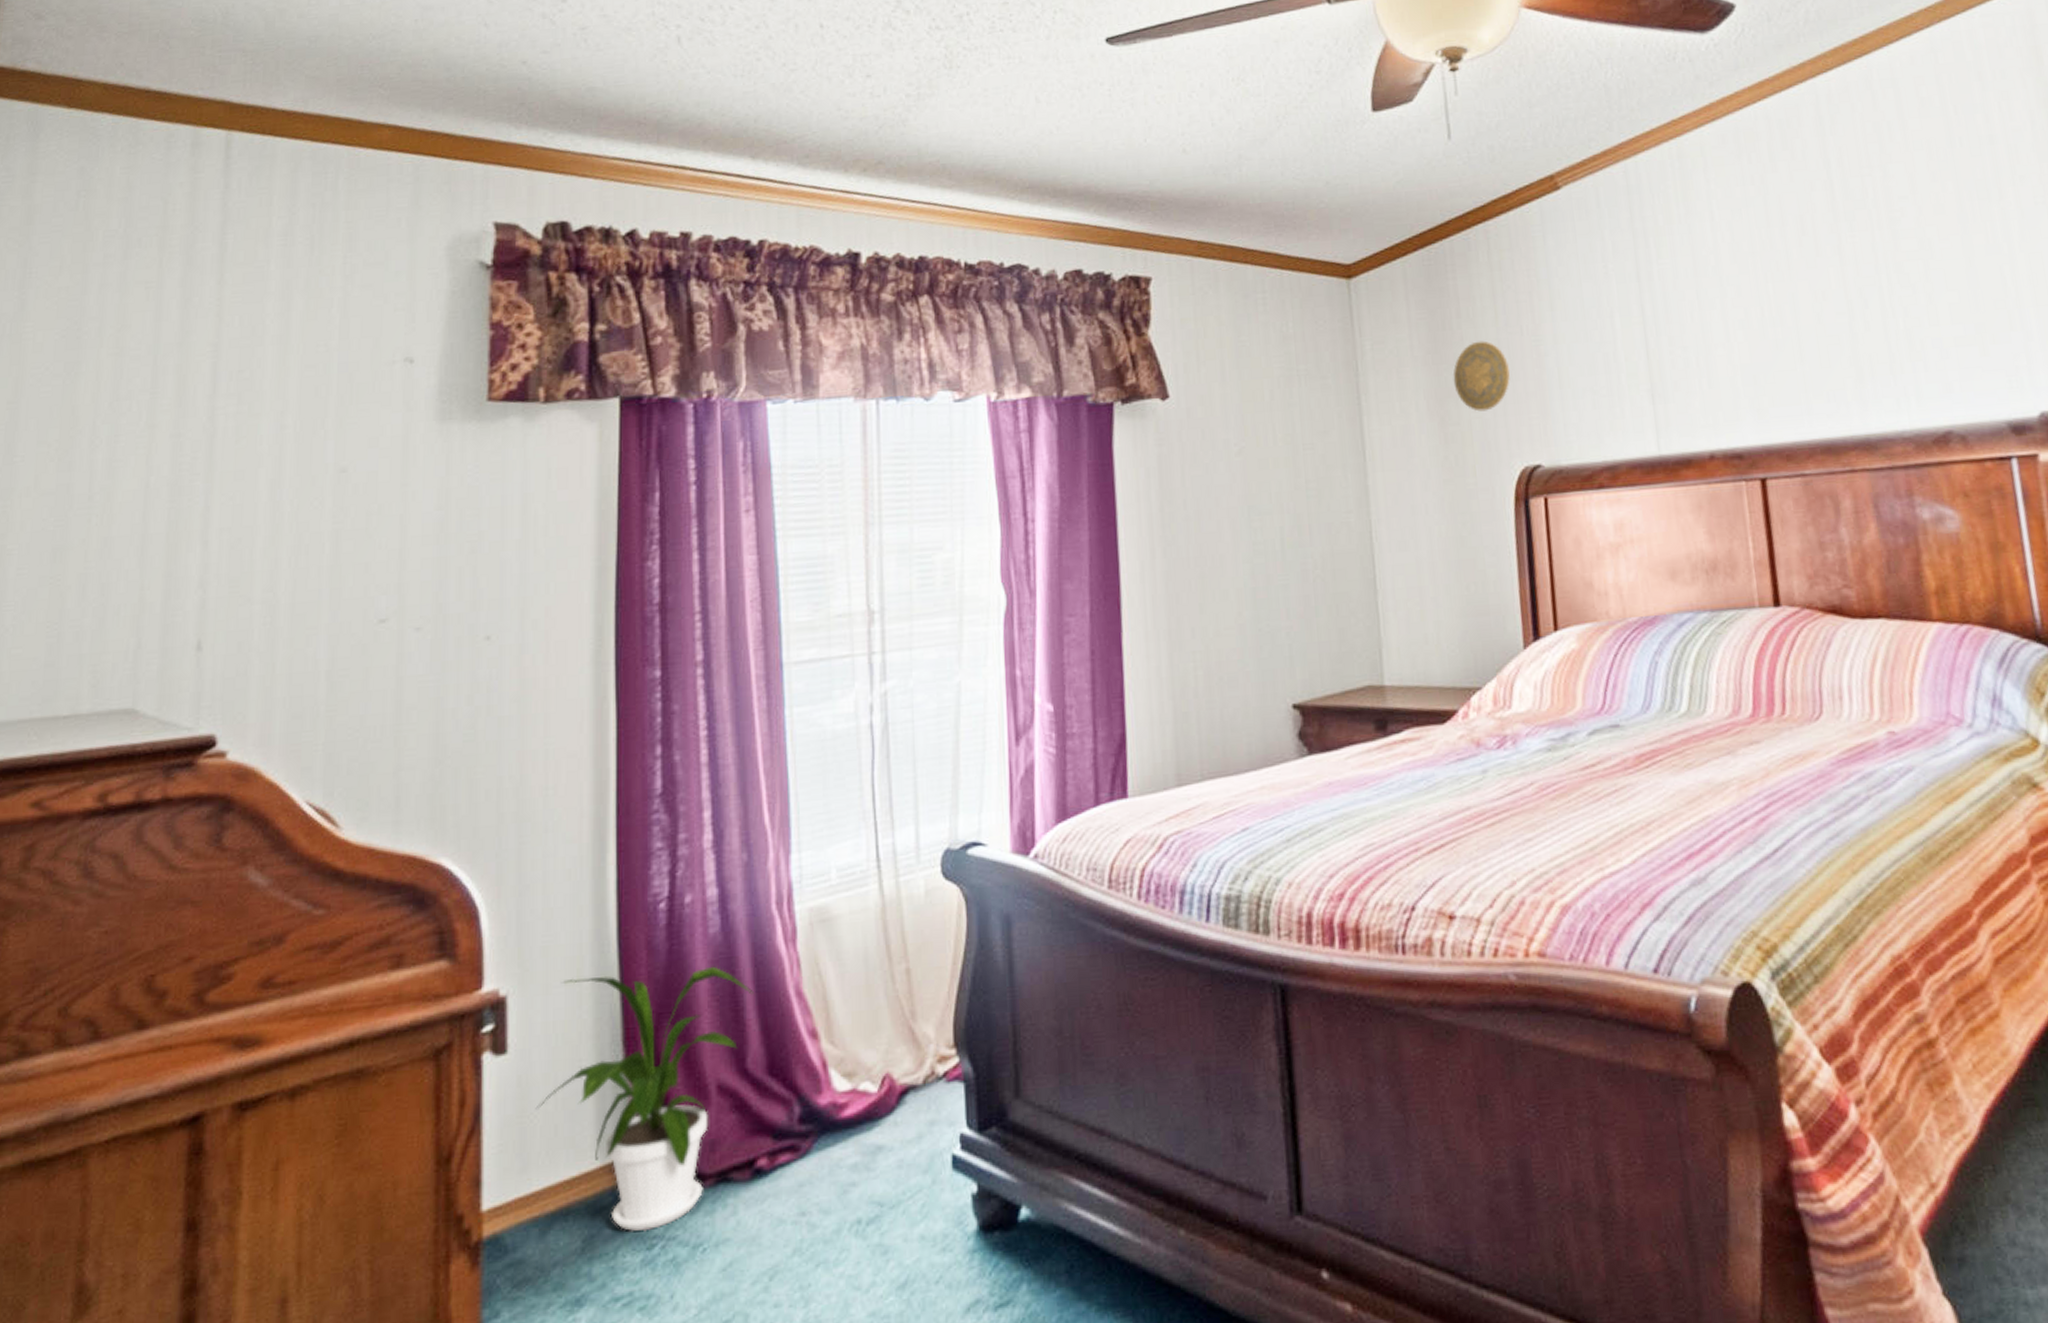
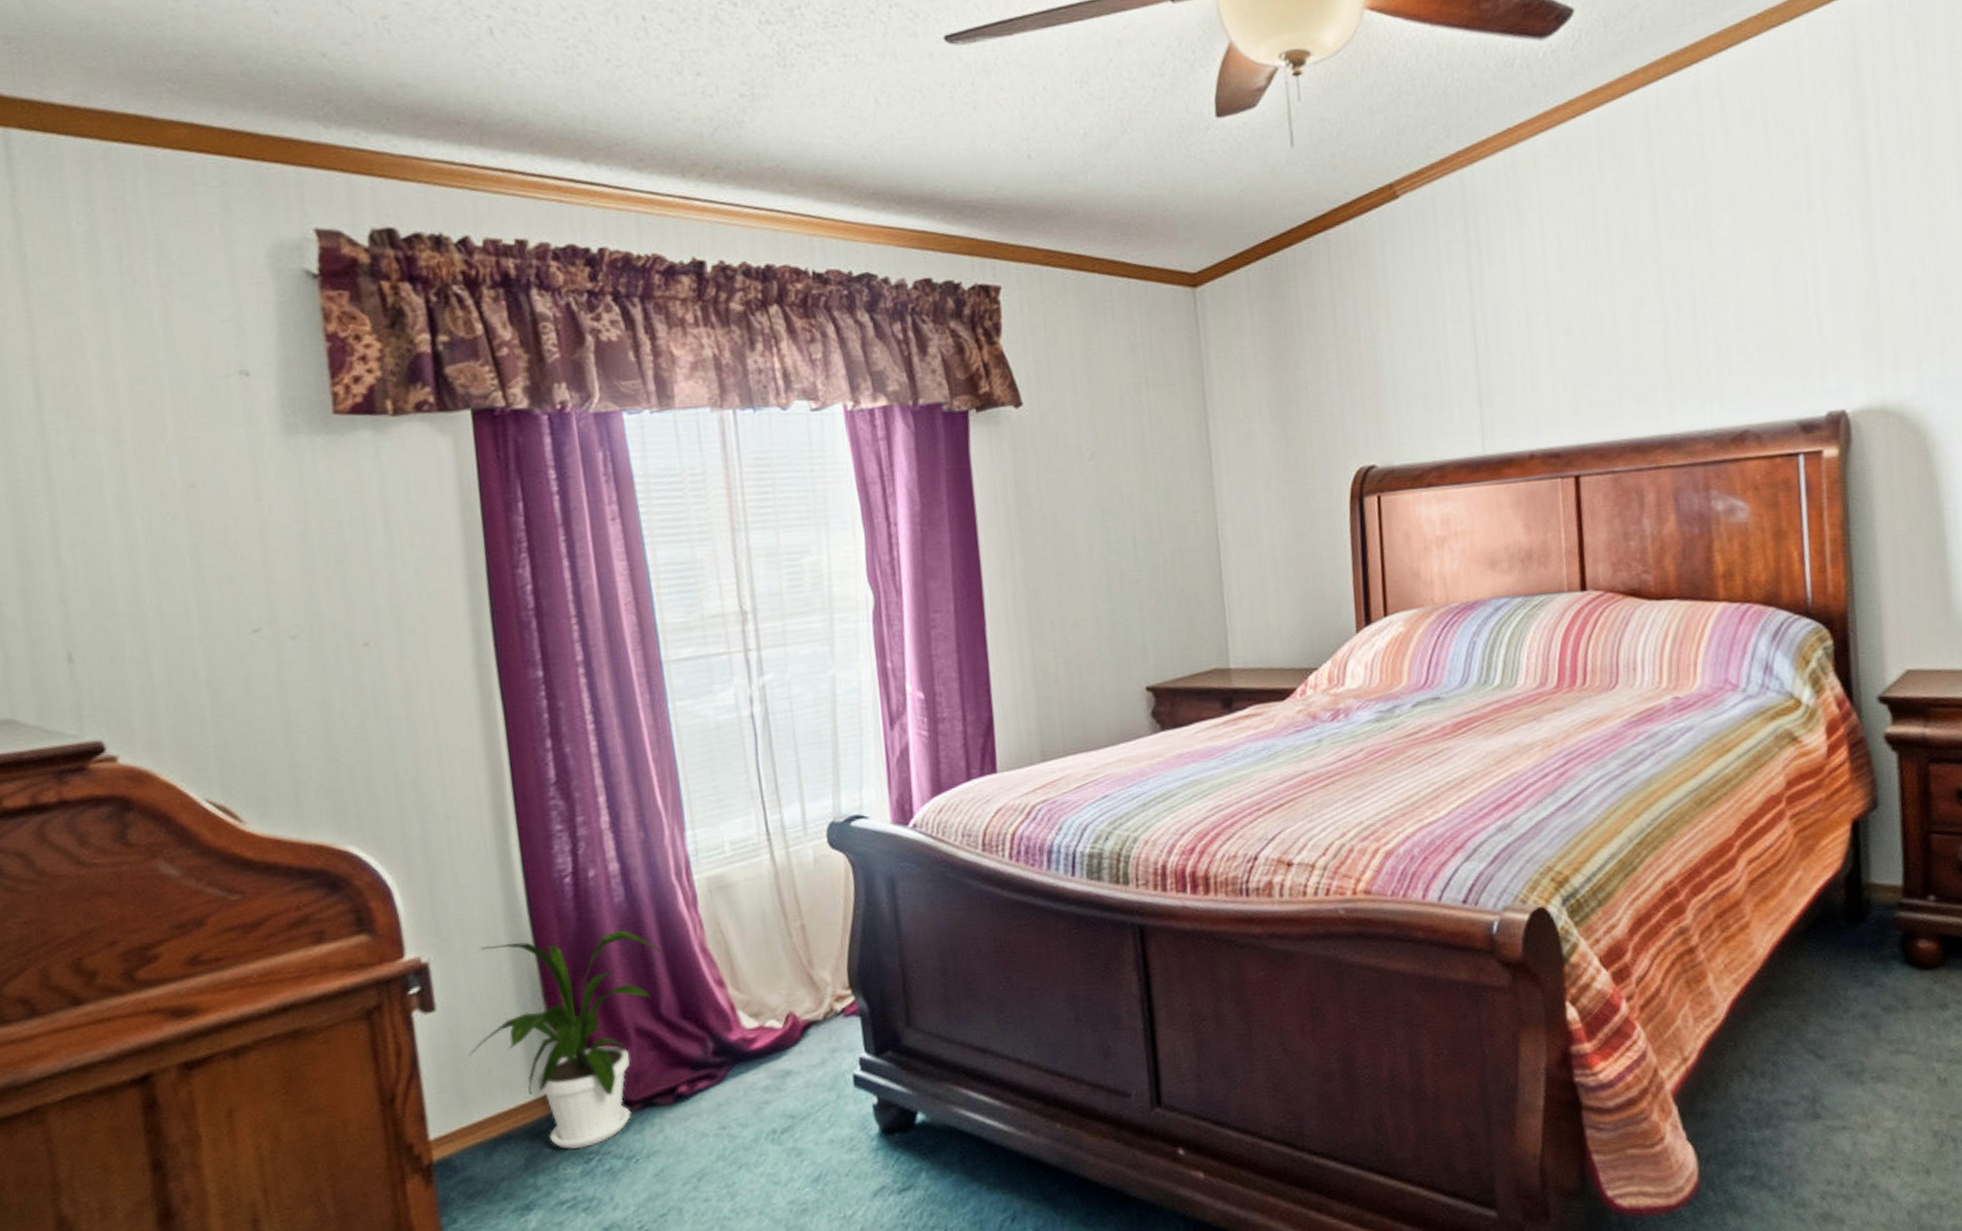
decorative plate: present [1453,340,1510,412] -> none [1294,348,1348,416]

